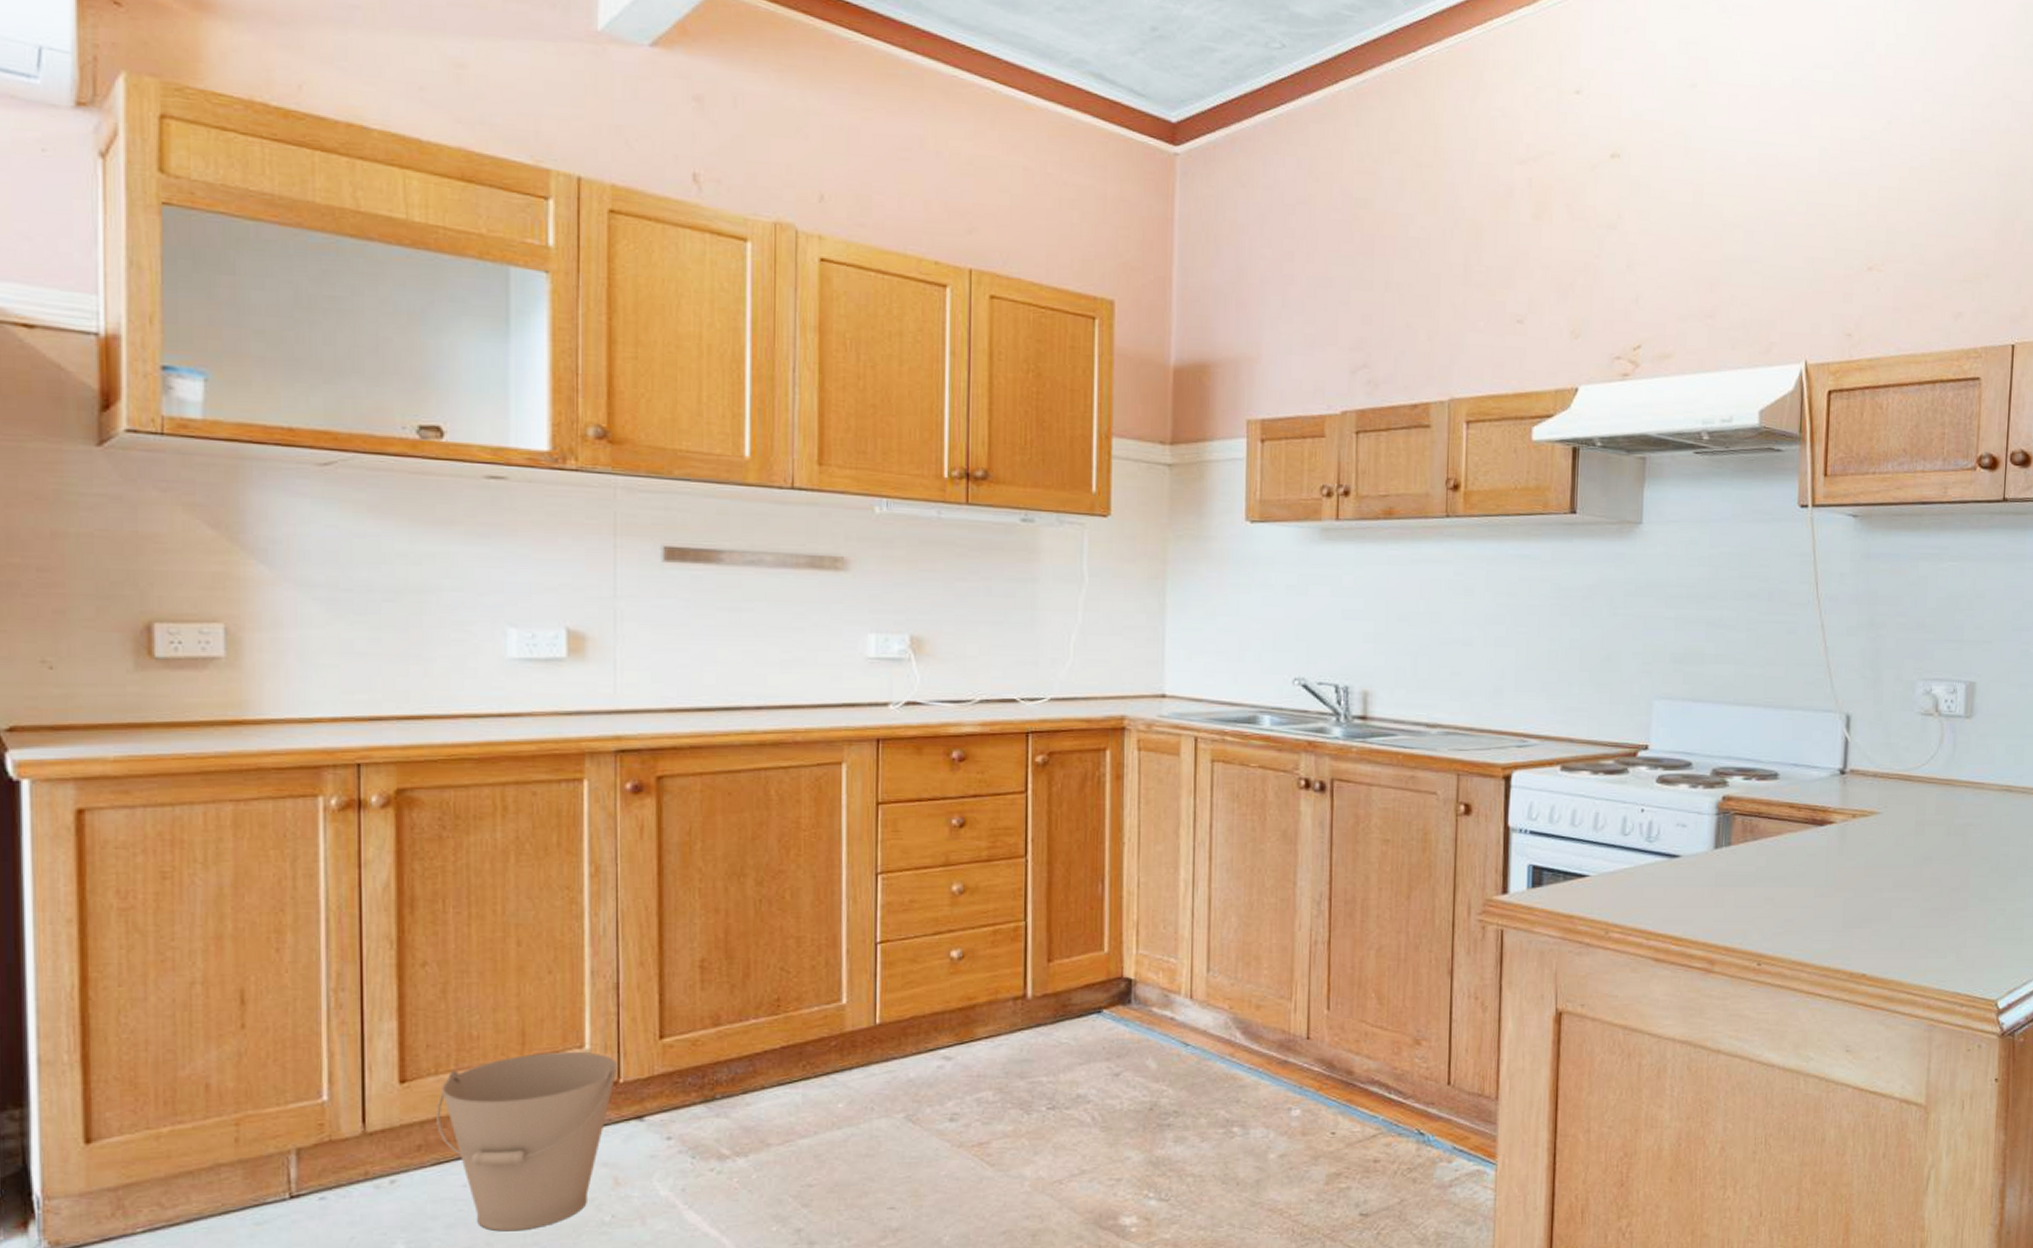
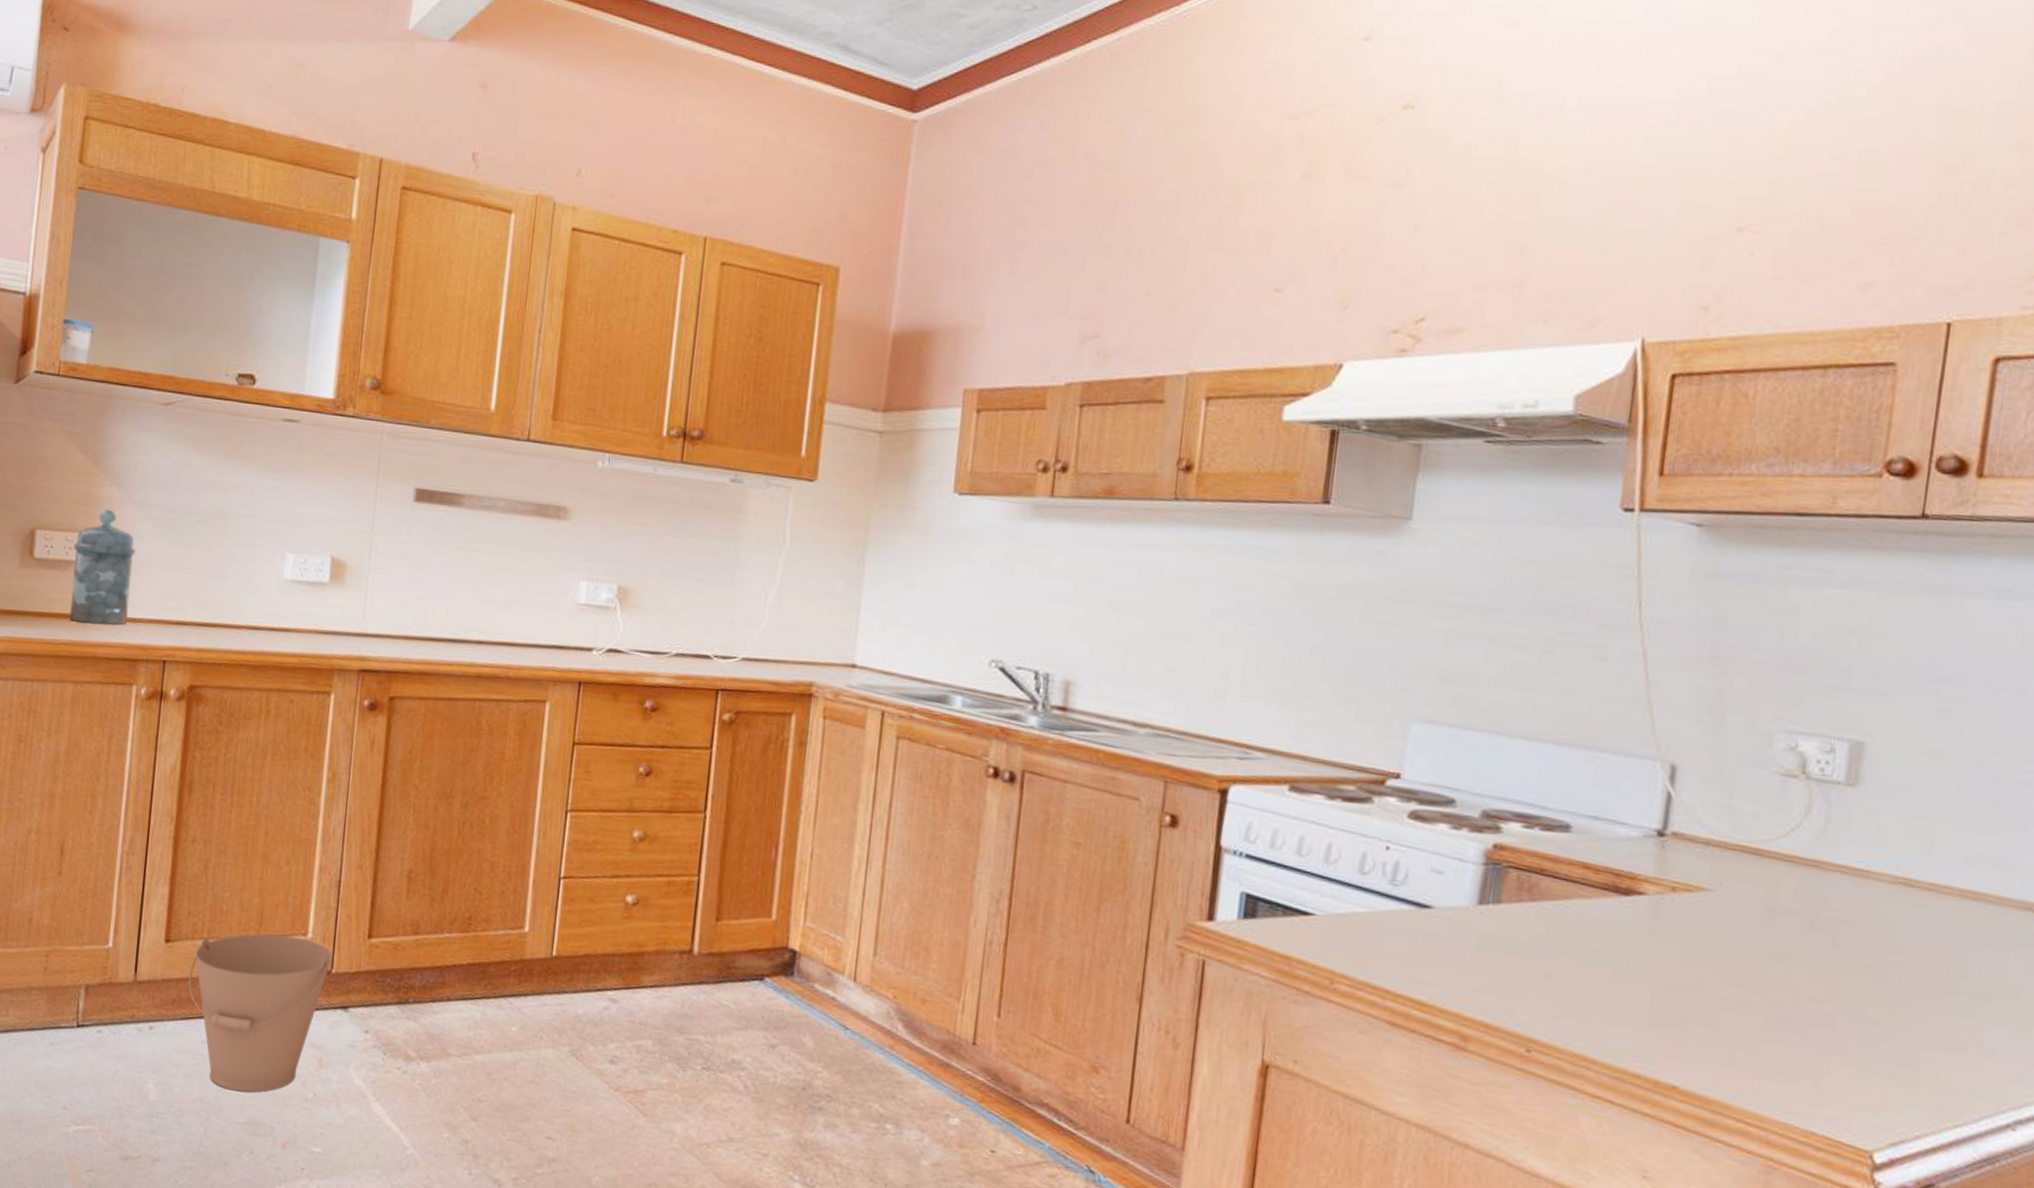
canister: none [211,592,303,730] -> present [70,509,136,625]

